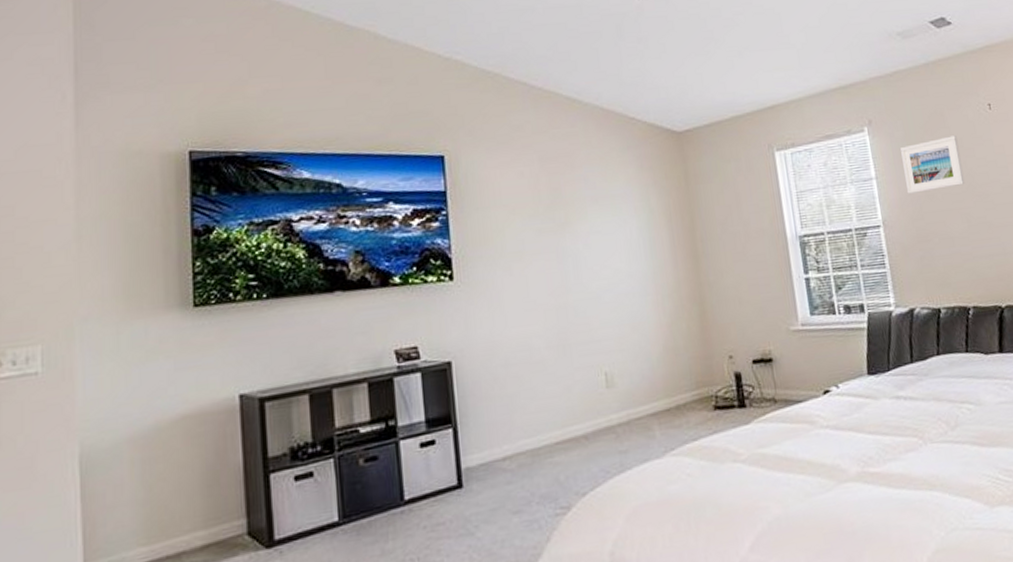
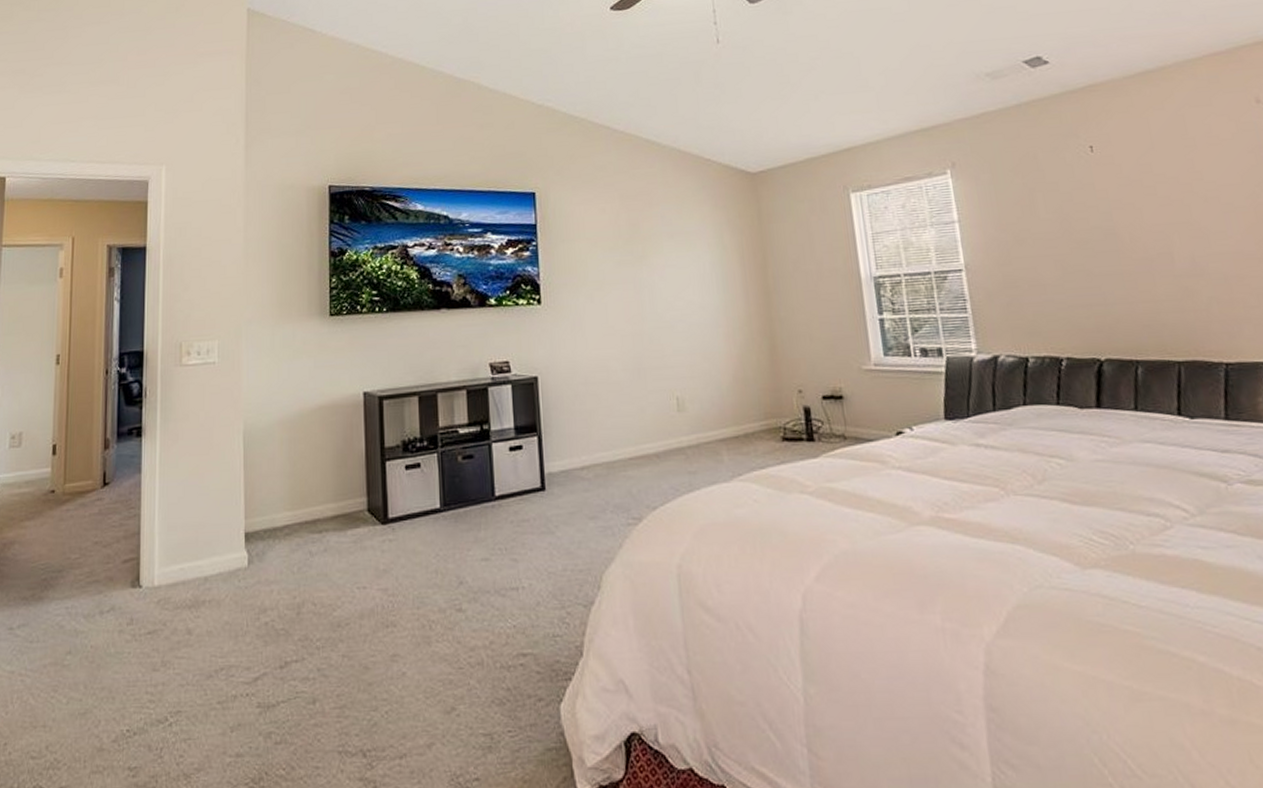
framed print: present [900,135,965,194] -> none [987,179,1060,238]

